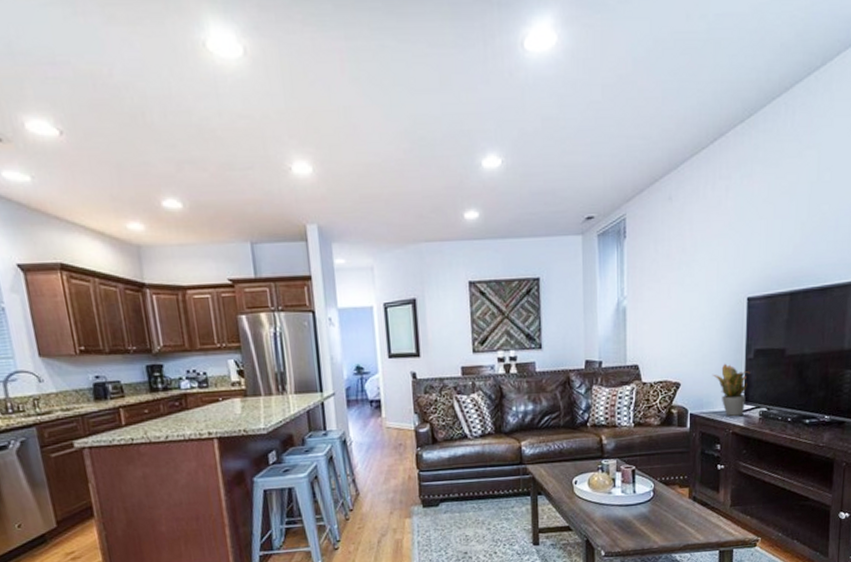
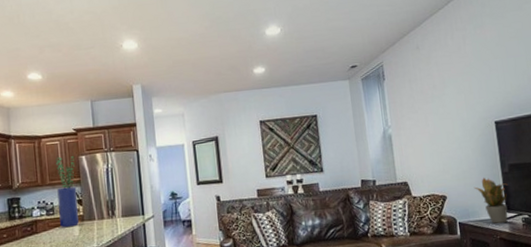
vase: none [207,310,241,404] -> present [55,152,80,228]

